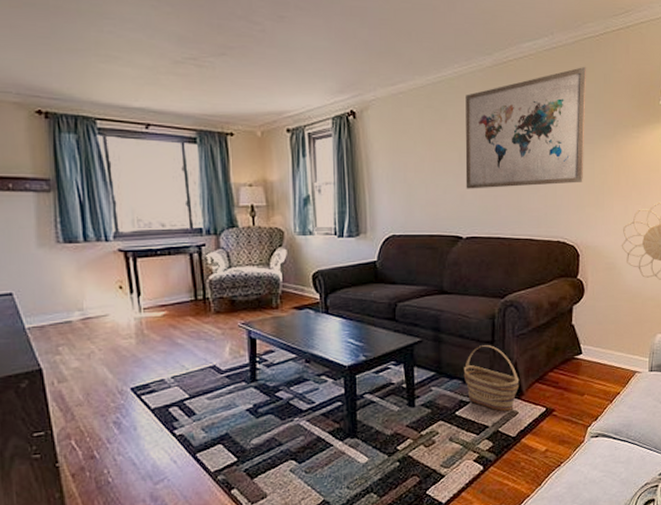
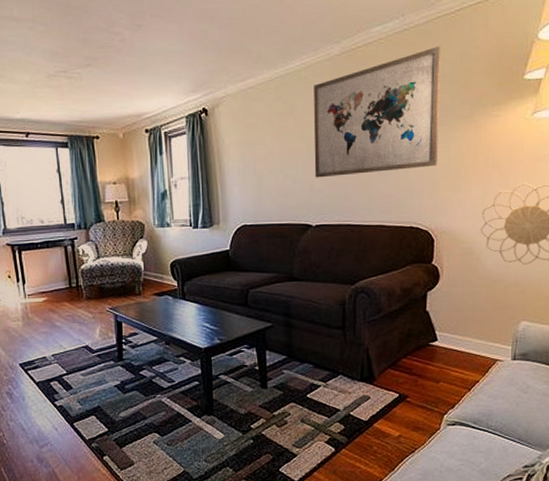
basket: present [463,345,520,412] -> none [314,331,371,396]

